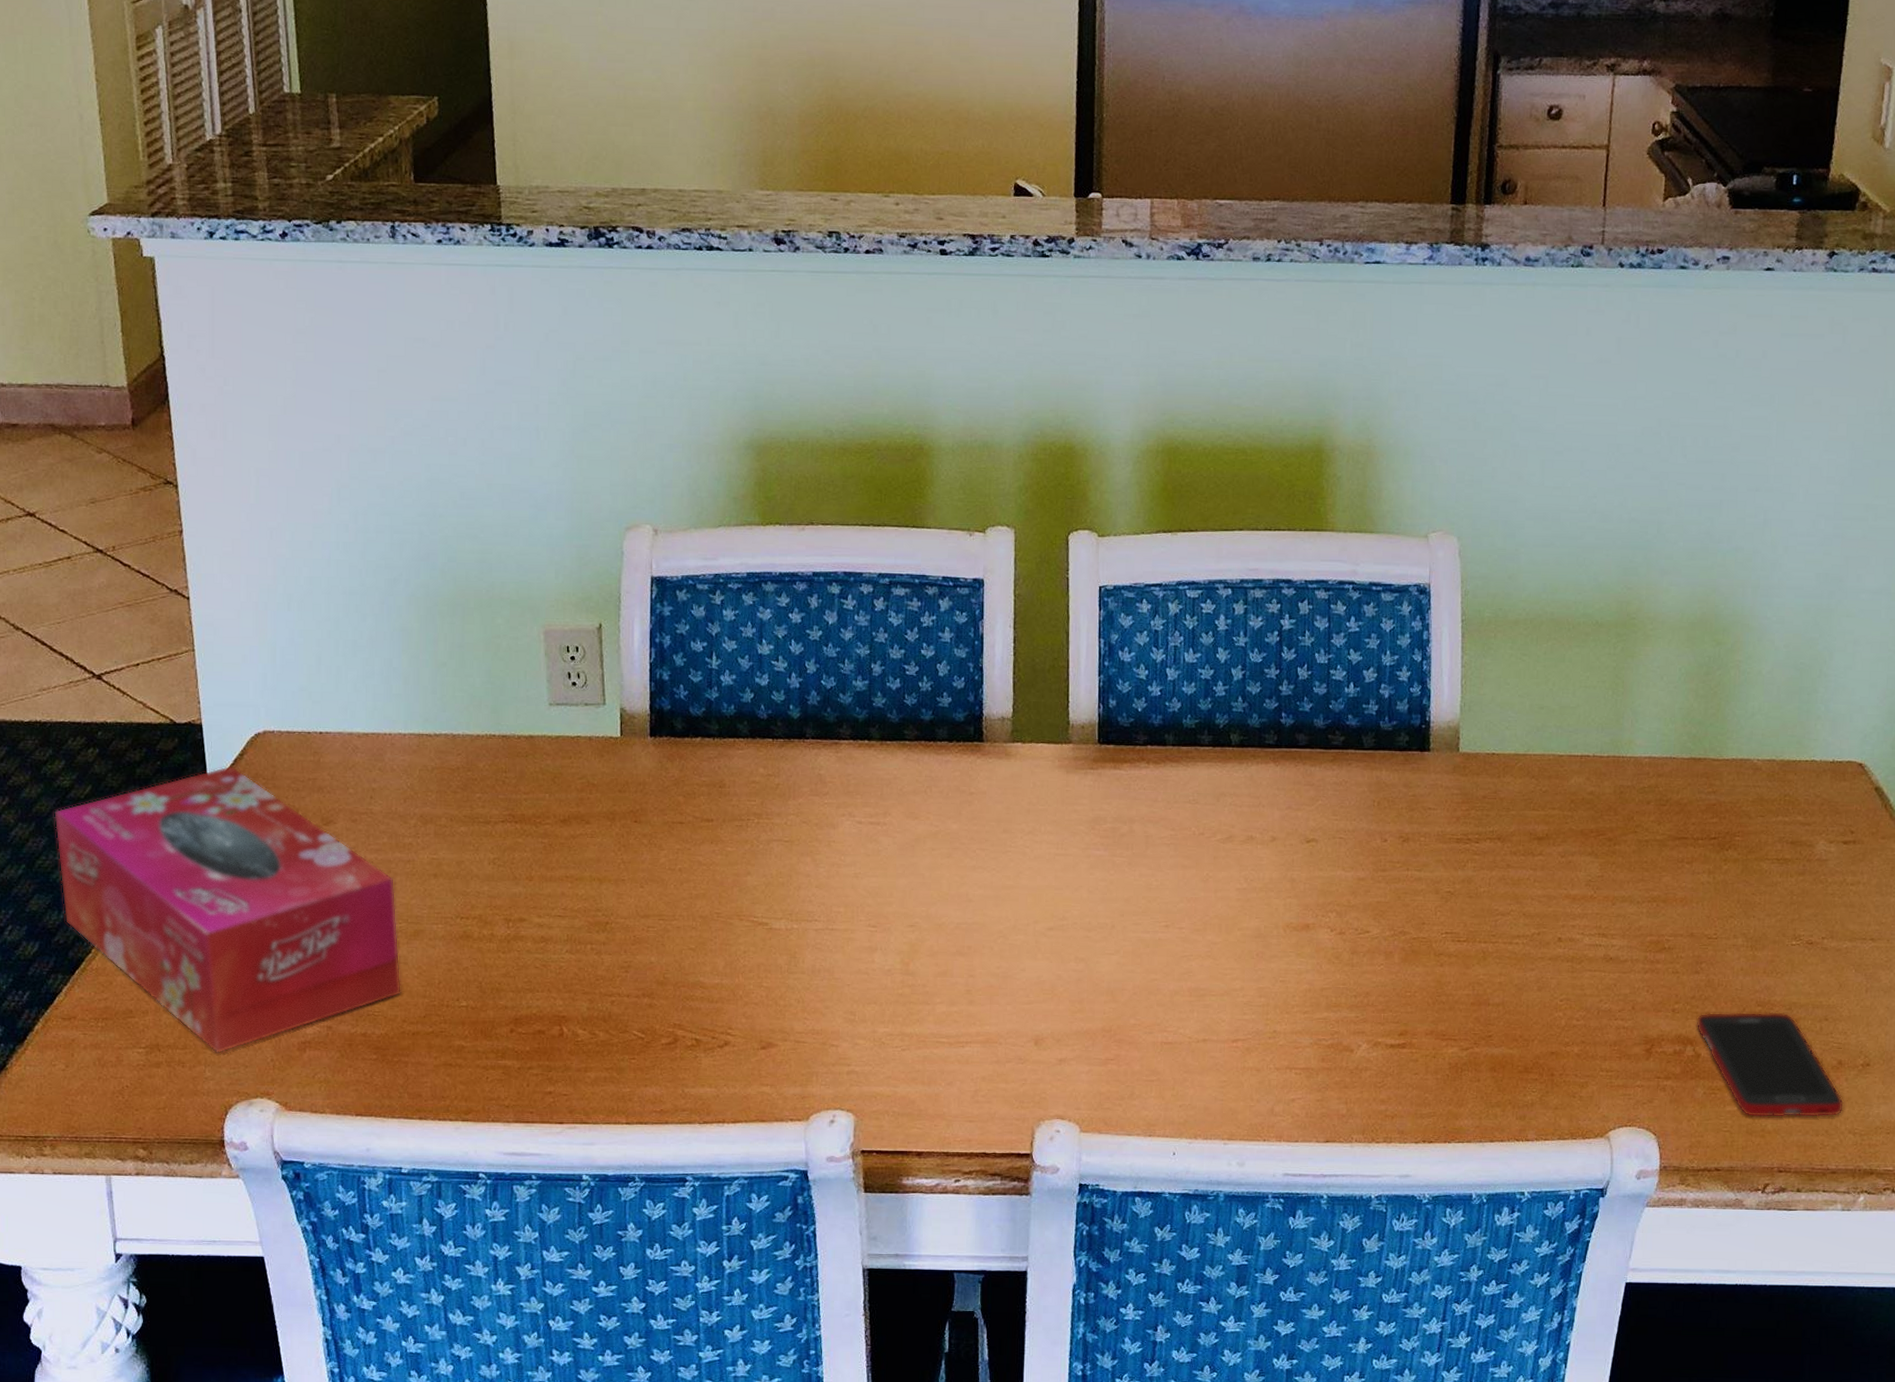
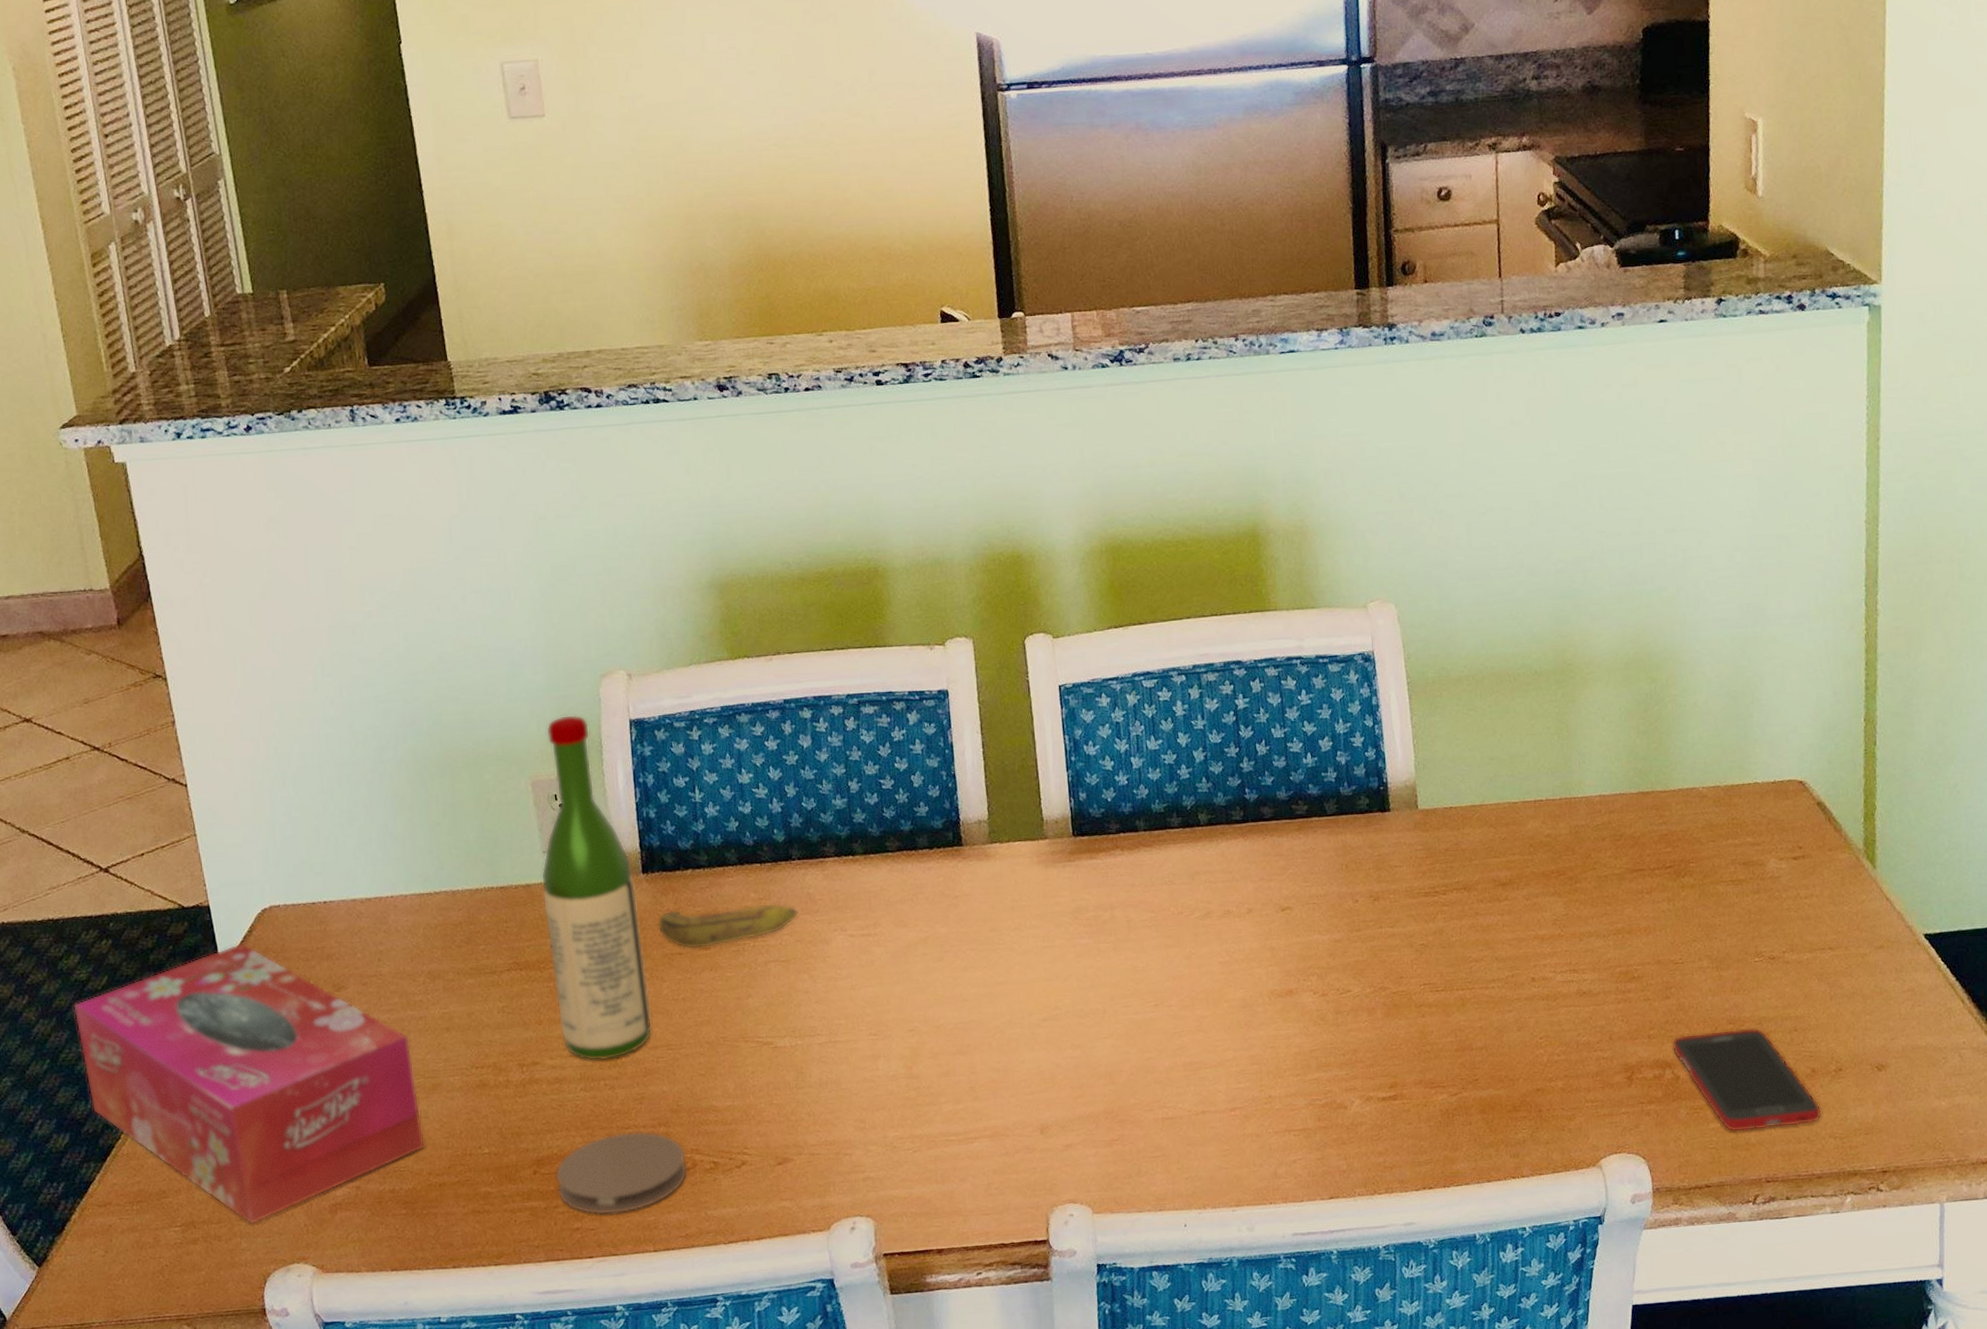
coaster: none [532,999,668,1082] -> present [555,1131,687,1215]
wine bottle: none [545,565,646,924] -> present [541,714,652,1061]
banana: none [661,777,807,820] -> present [657,903,799,949]

